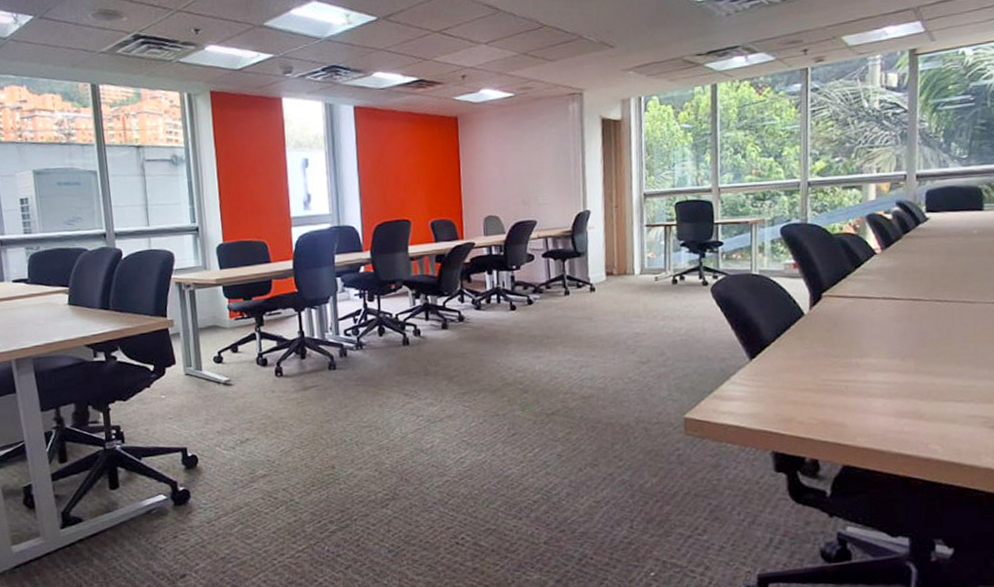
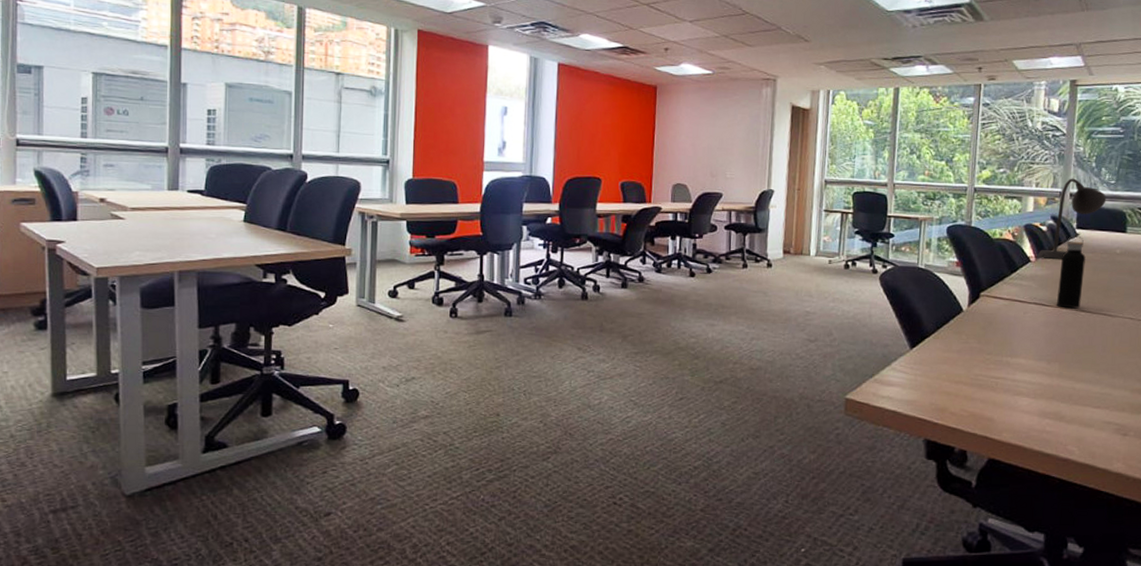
desk lamp: none [883,158,959,250] -> present [1037,178,1107,260]
water bottle: none [908,219,938,300] -> present [1057,235,1086,308]

